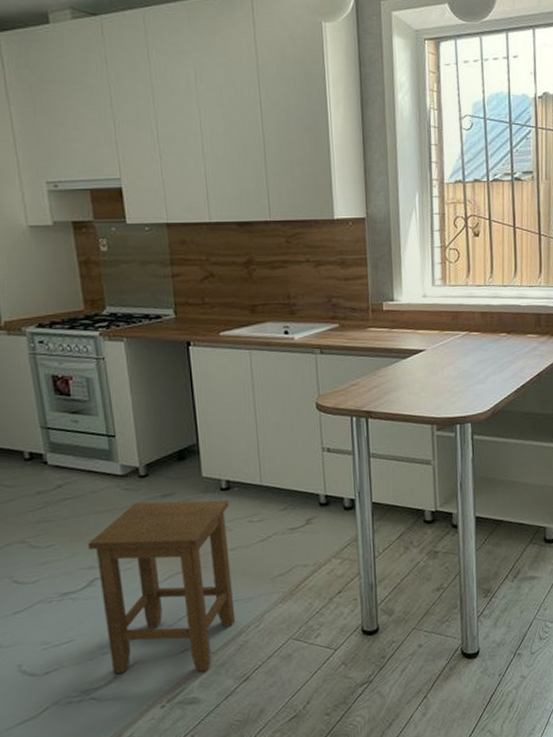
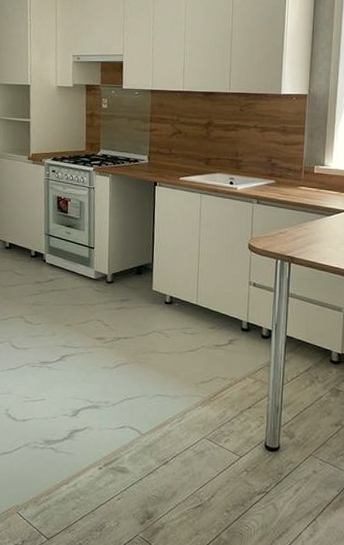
stool: present [88,500,236,674] -> none [64,302,171,448]

